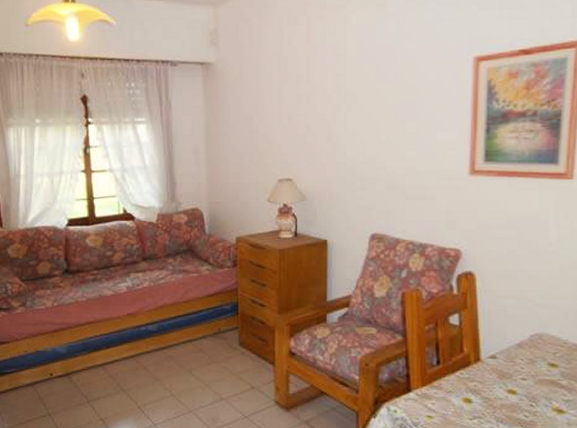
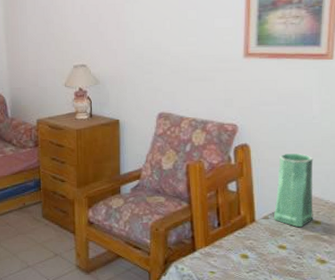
vase: none [503,285,550,370] -> present [274,153,314,228]

